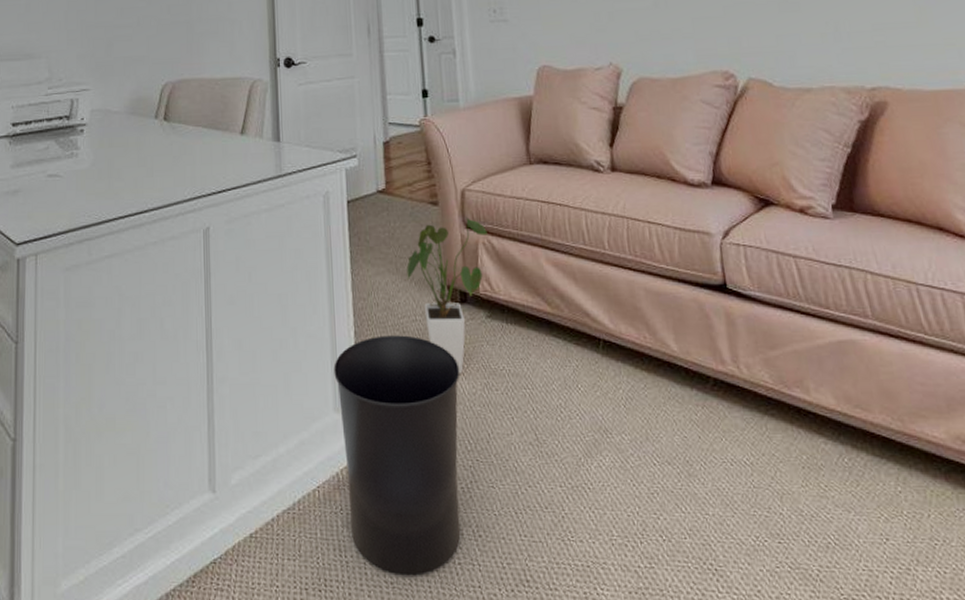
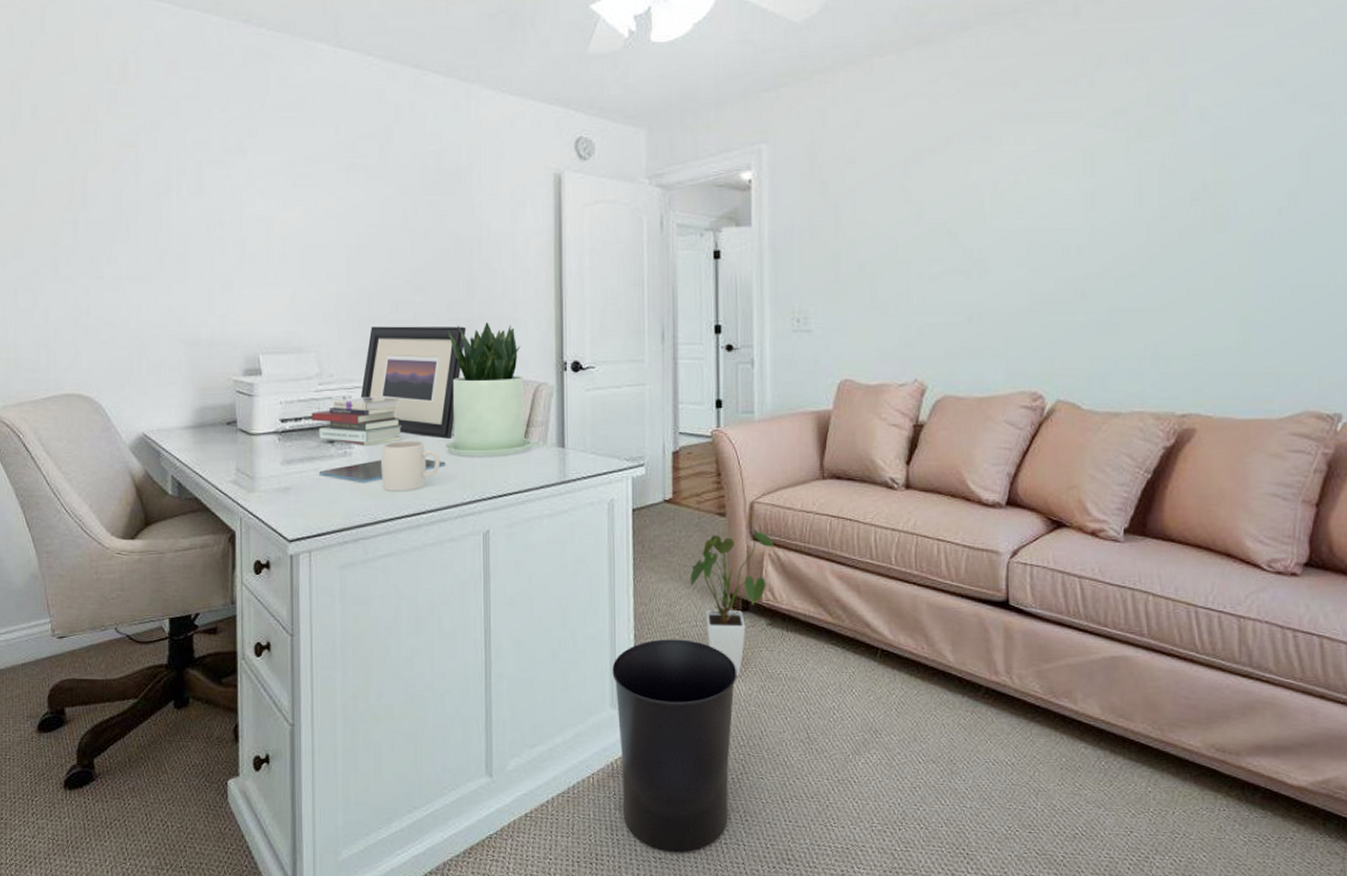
books: none [40,98,125,146] -> present [311,397,401,445]
tablet: none [46,158,167,184] -> present [318,460,446,483]
picture frame: none [87,29,186,137] -> present [360,326,467,439]
mug: none [106,139,162,191] -> present [381,440,440,491]
planter: none [167,24,250,154] -> present [445,322,534,457]

